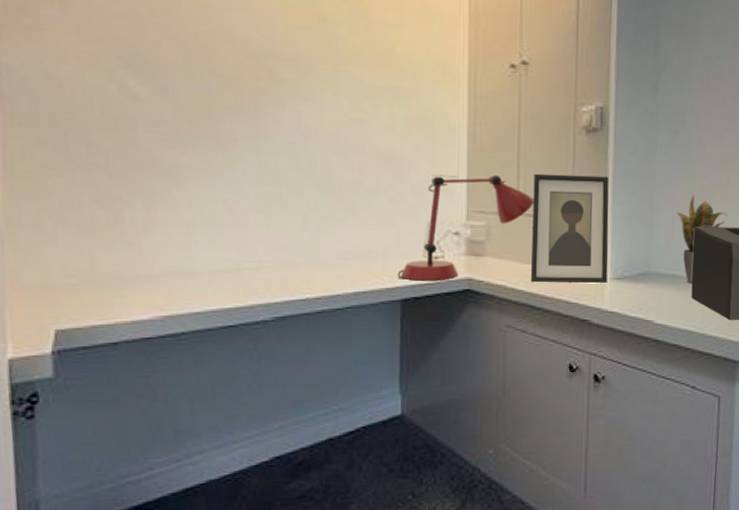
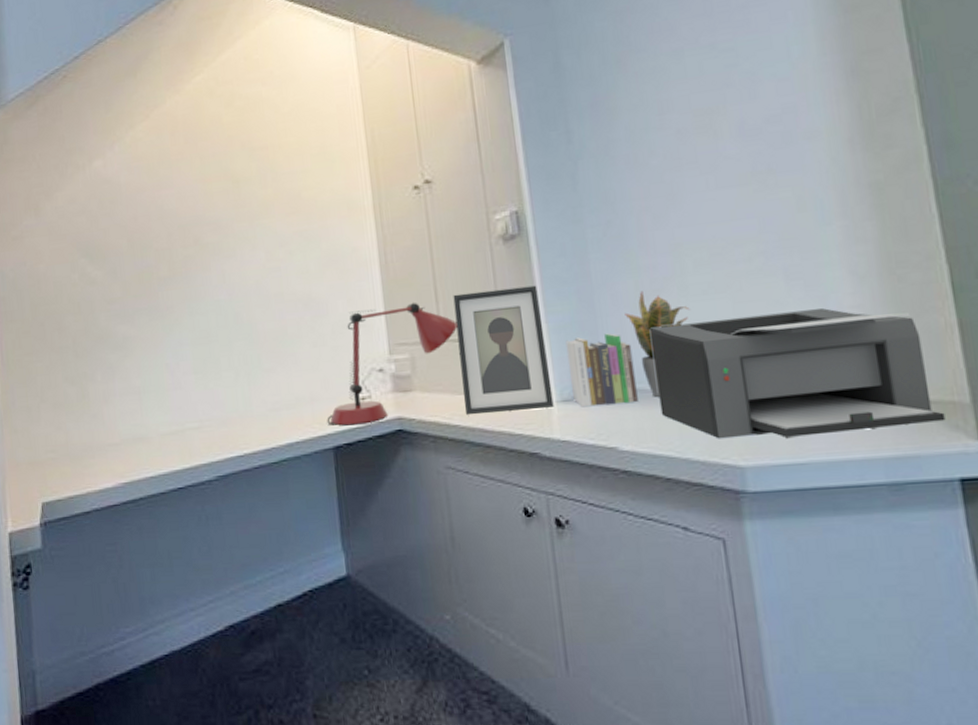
books: none [624,226,678,286] -> present [565,333,638,407]

